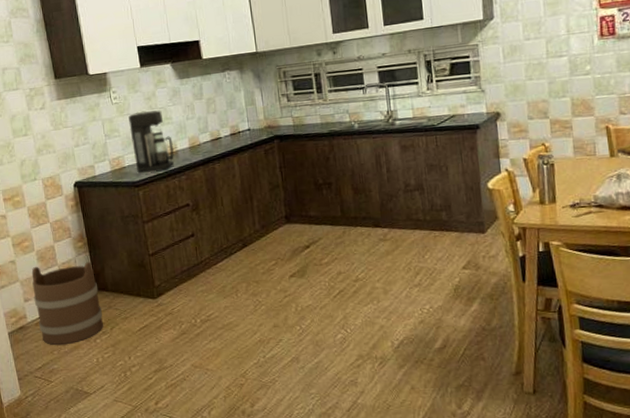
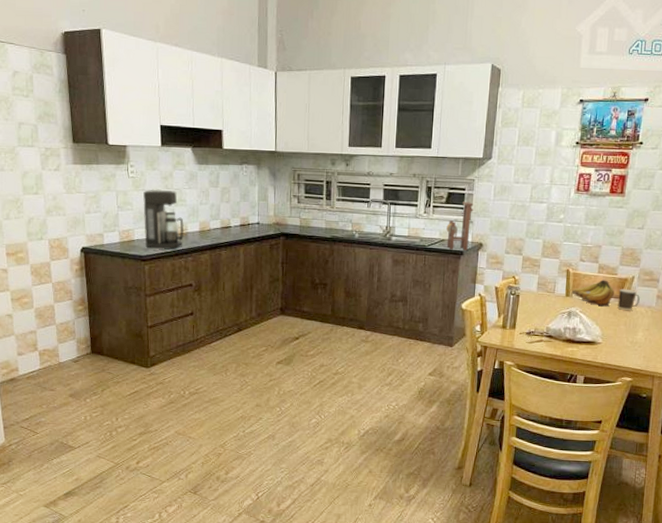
bucket: present [31,261,103,346] -> none [28,323,96,401]
paper towel holder: none [455,69,484,126] -> present [446,201,474,251]

